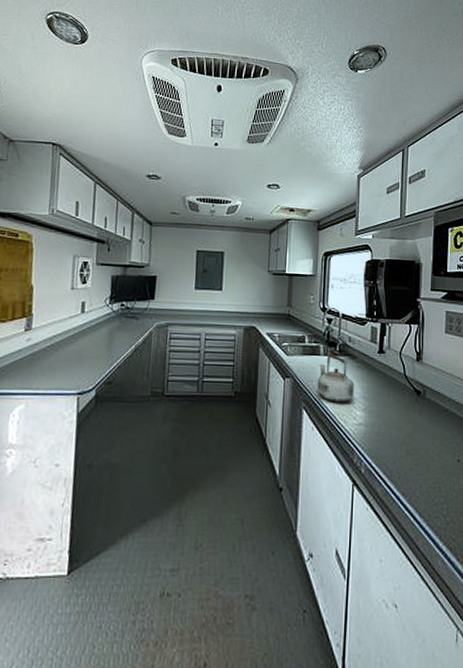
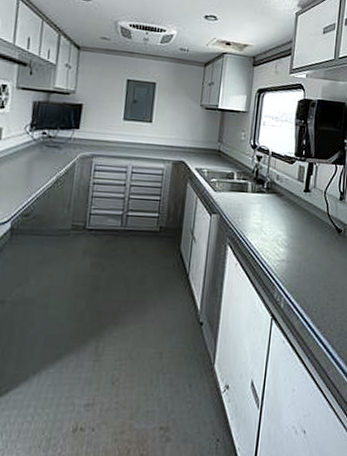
kettle: present [317,352,355,403] -> none [242,189,280,240]

